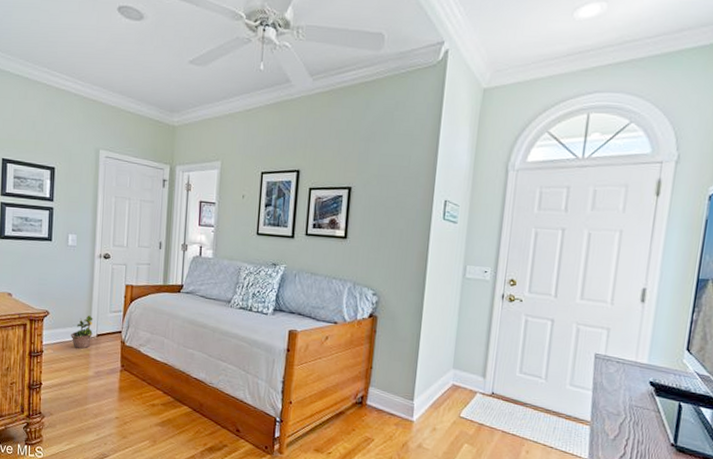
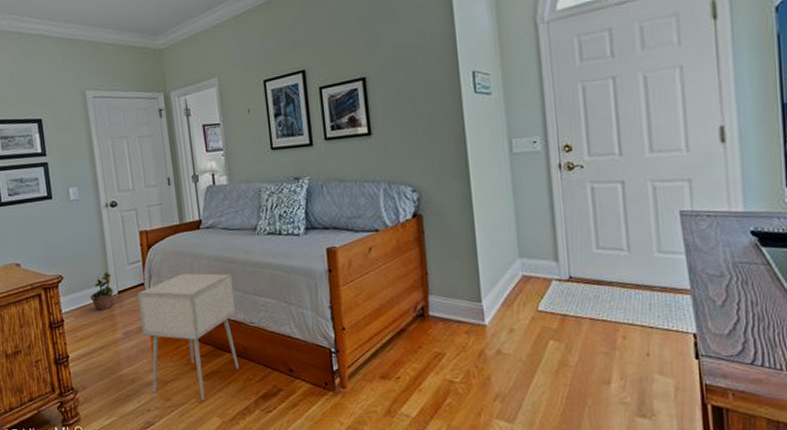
nightstand: none [112,328,202,444] -> present [137,272,240,401]

